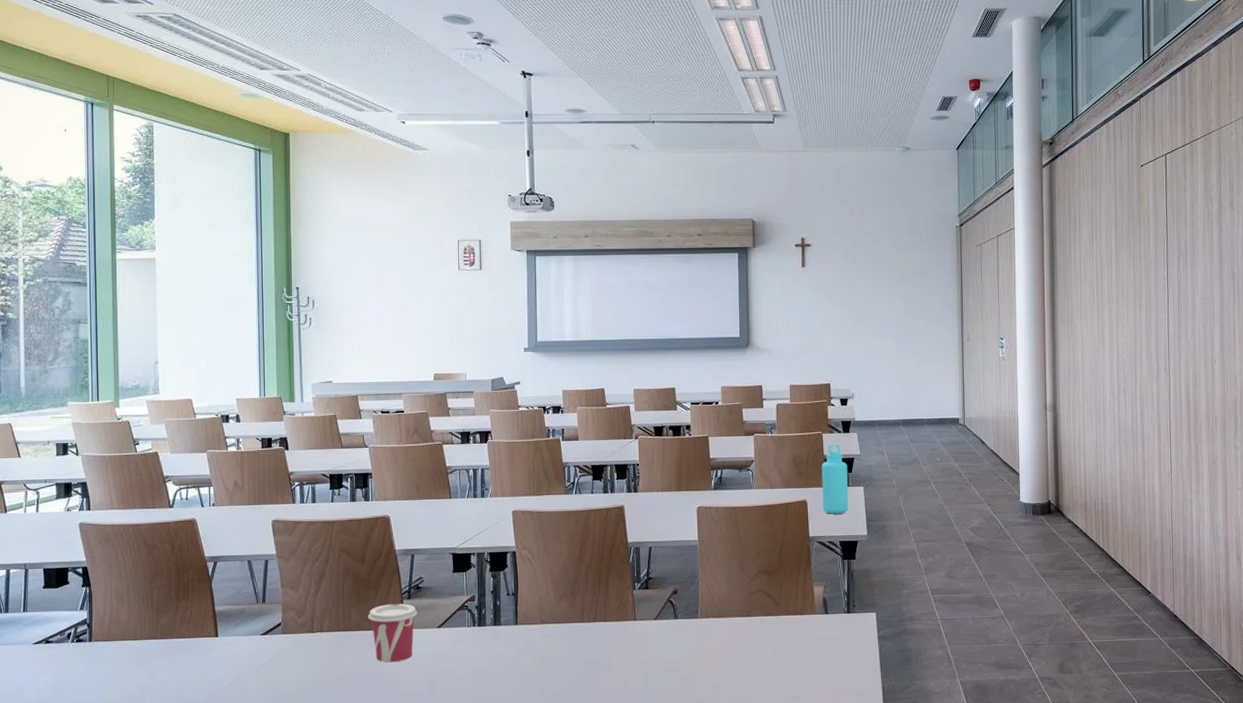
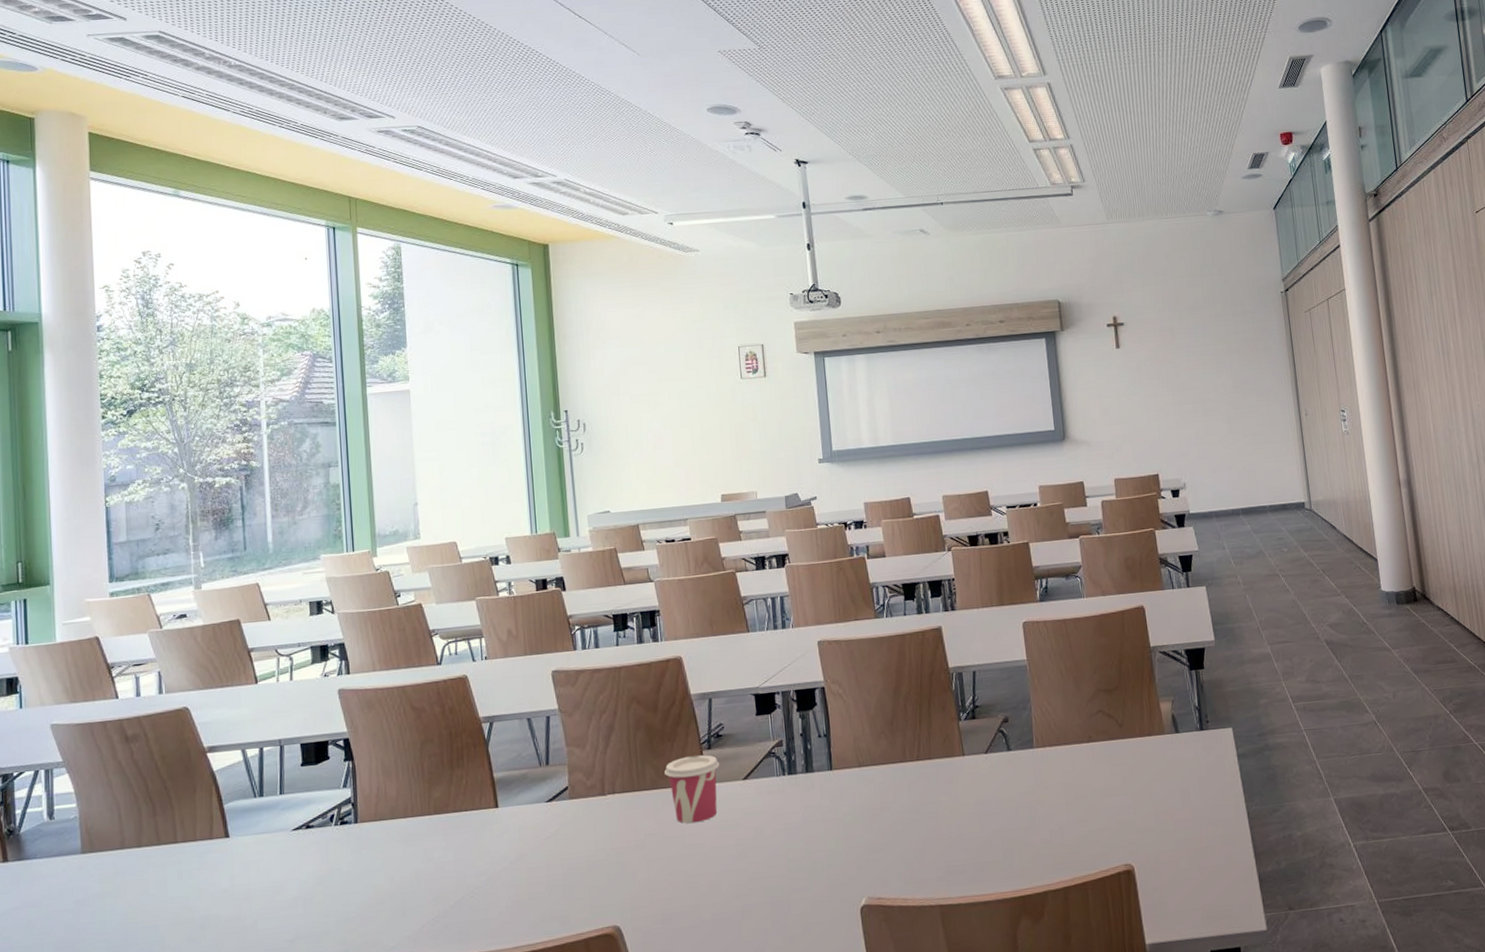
water bottle: present [821,444,849,514] -> none [1157,541,1192,620]

